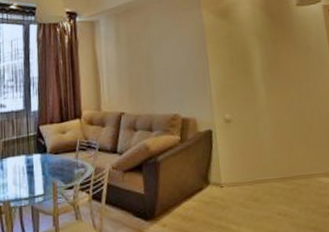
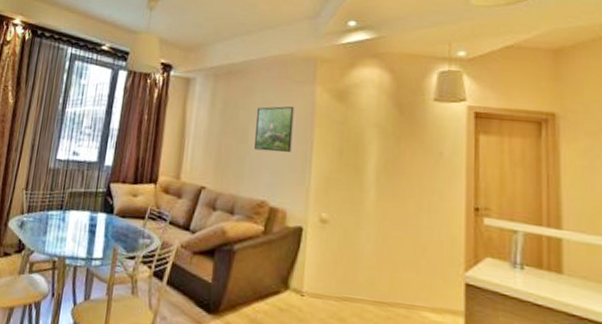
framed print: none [156,30,191,73] -> present [254,106,295,153]

